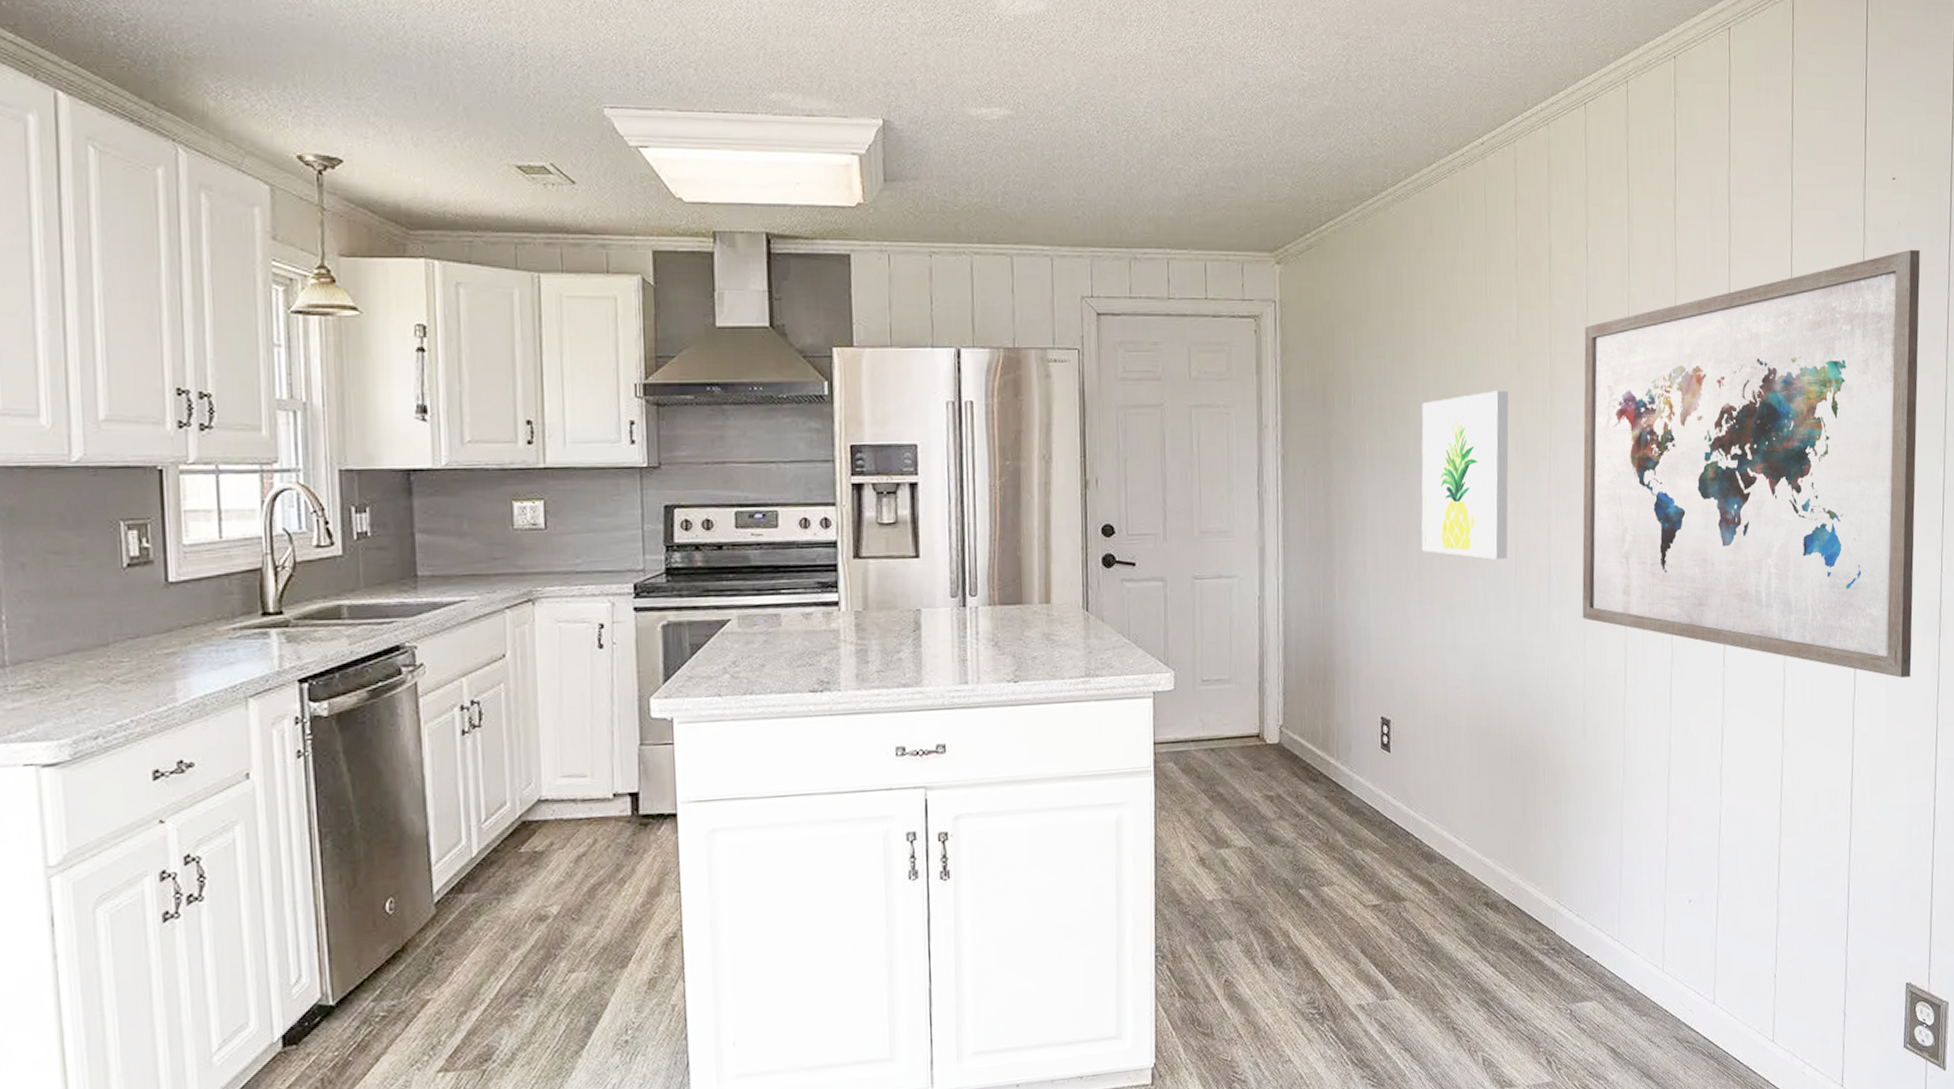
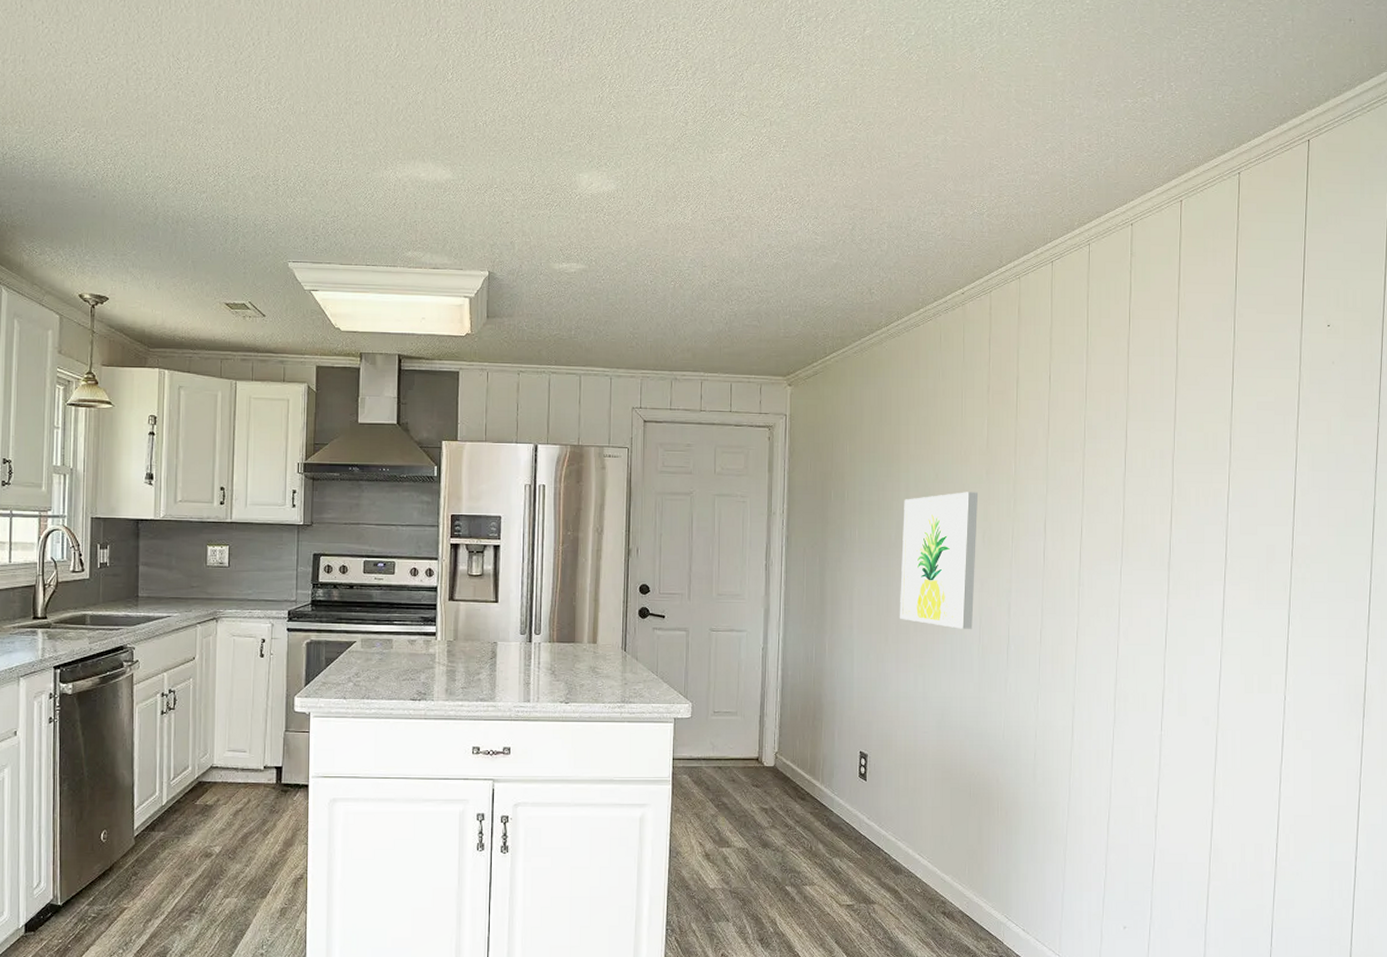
wall art: present [1582,249,1920,678] -> none [1035,385,1352,752]

